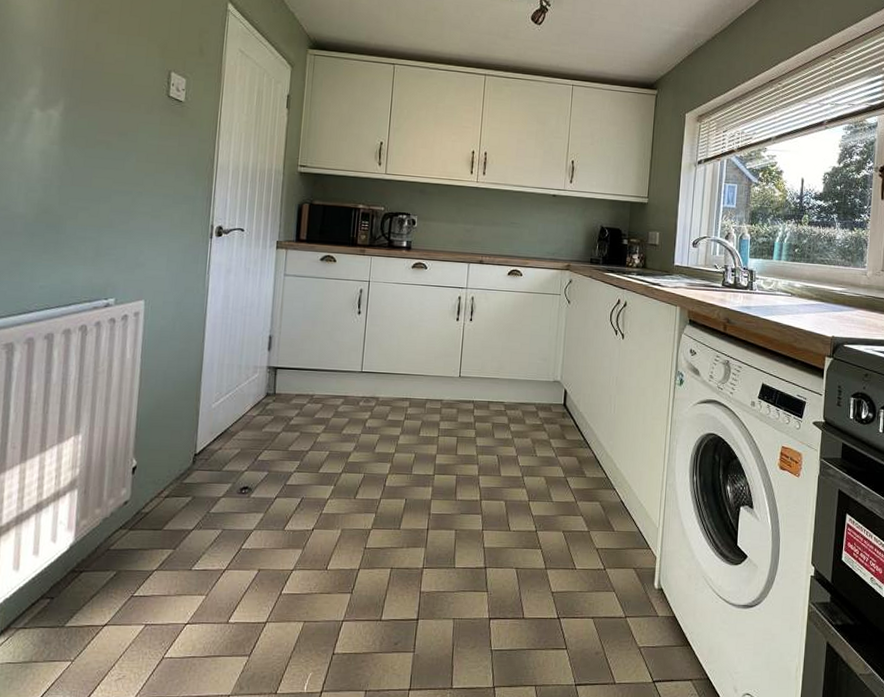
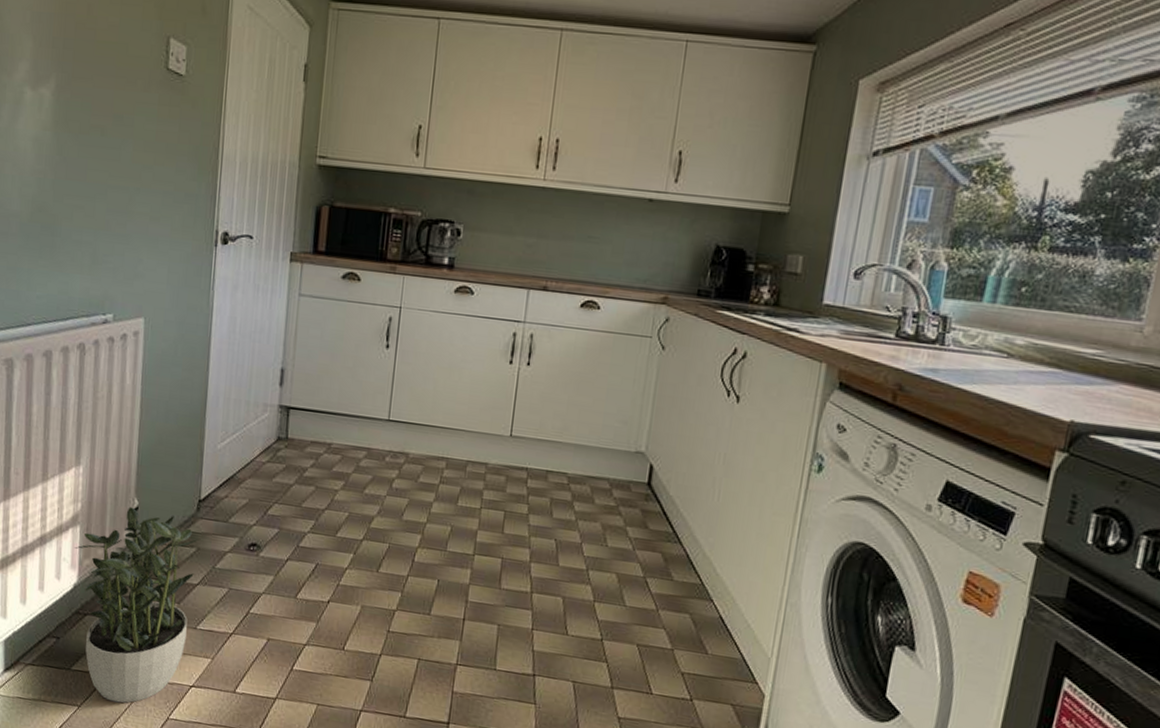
potted plant: none [72,466,195,651] -> present [75,506,200,703]

